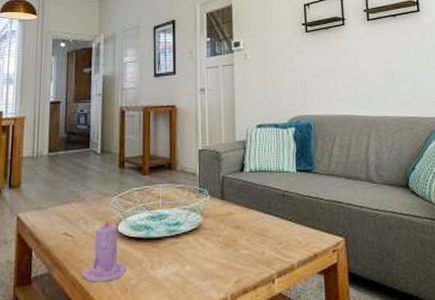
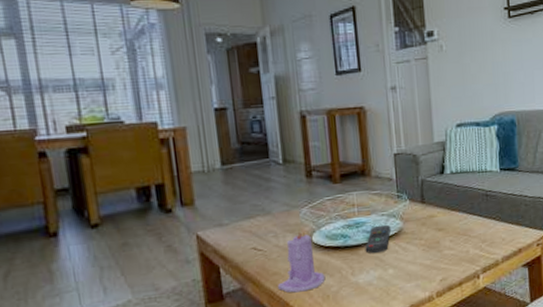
remote control: none [165,218,190,247] -> present [365,224,391,254]

